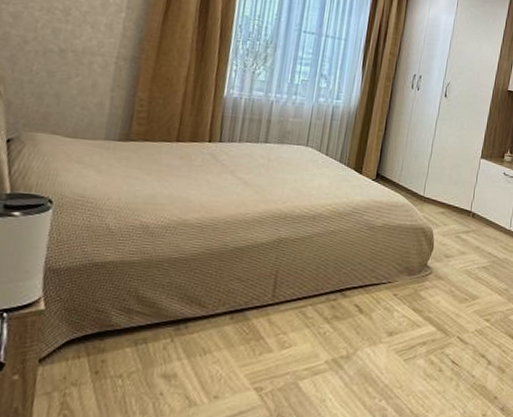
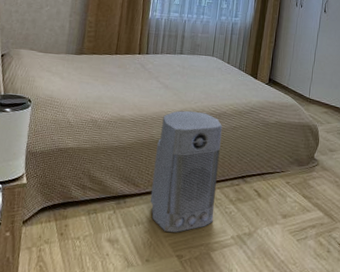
air purifier: none [220,212,317,360] -> present [150,110,223,232]

